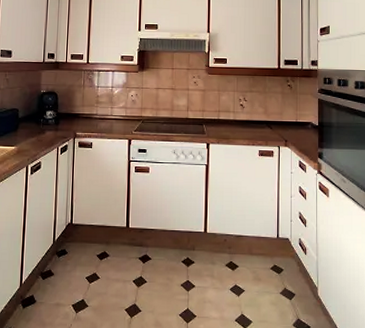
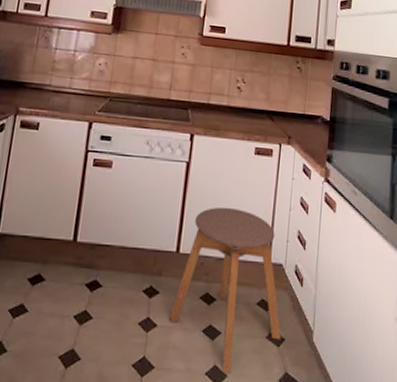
stool: none [203,197,293,320] -> present [168,206,282,374]

